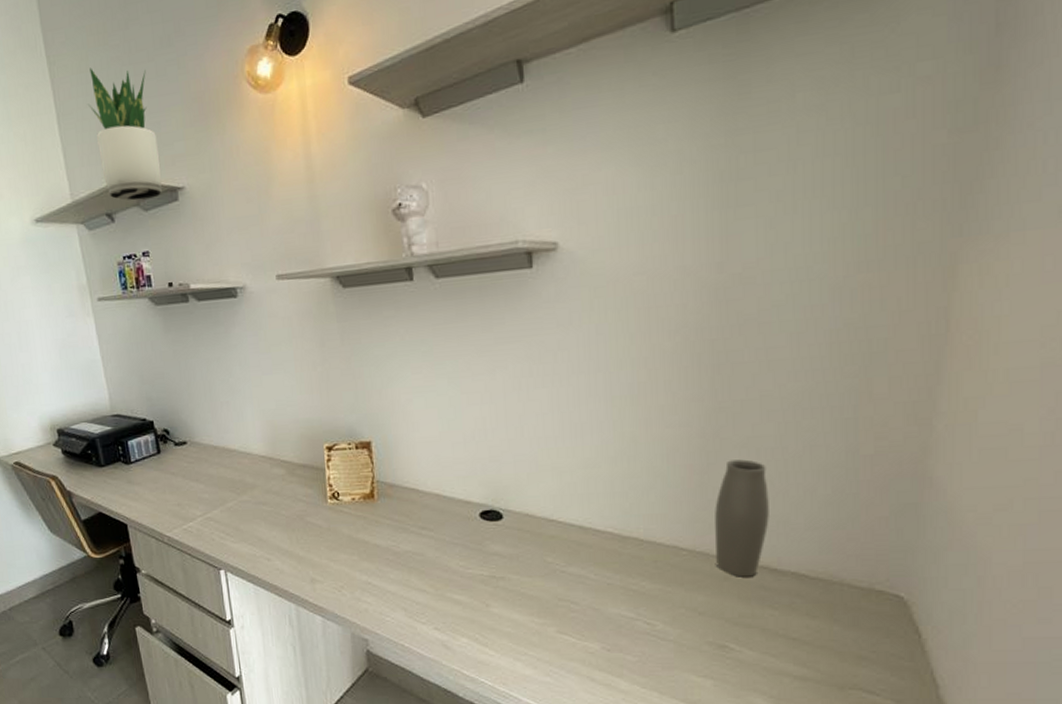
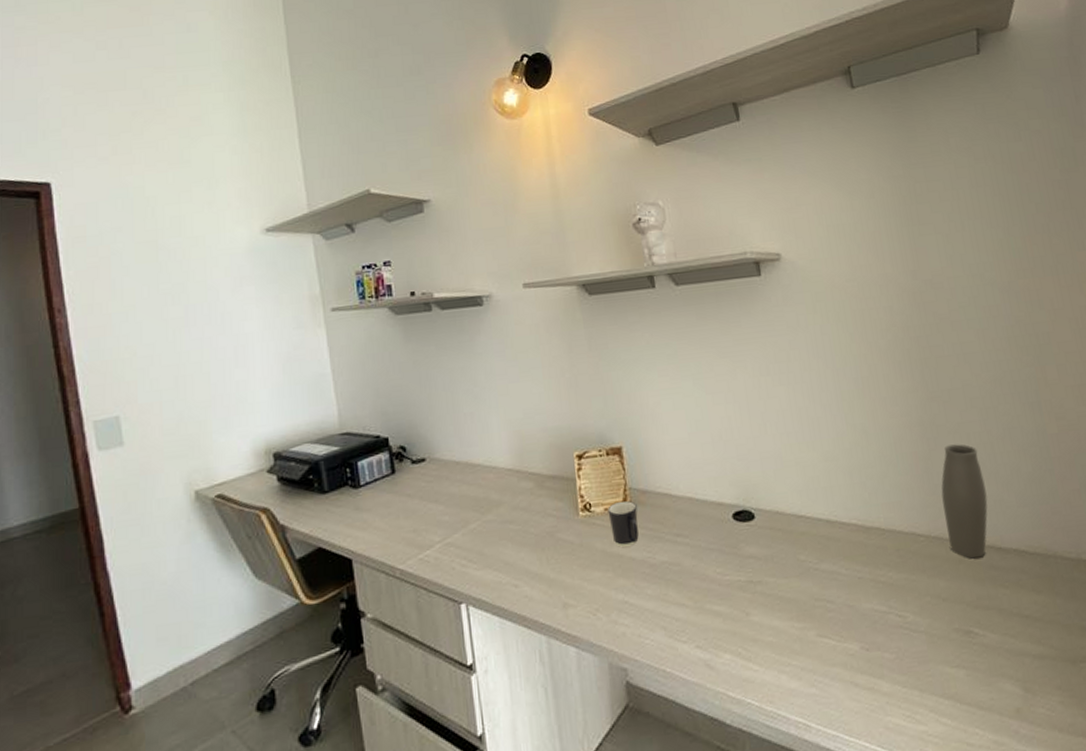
planter: present [88,68,162,201] -> none [333,89,407,212]
mug: none [355,492,384,534] -> present [607,500,639,547]

